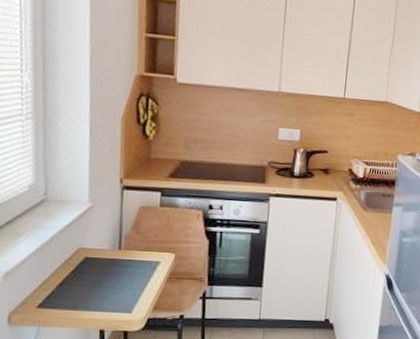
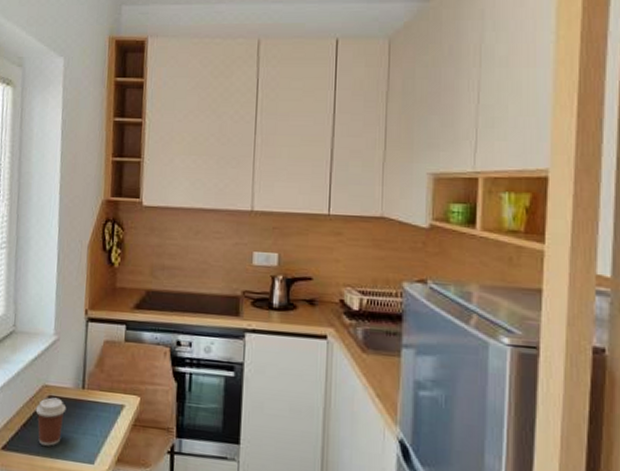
coffee cup: none [71,258,104,301] -> present [35,397,67,446]

